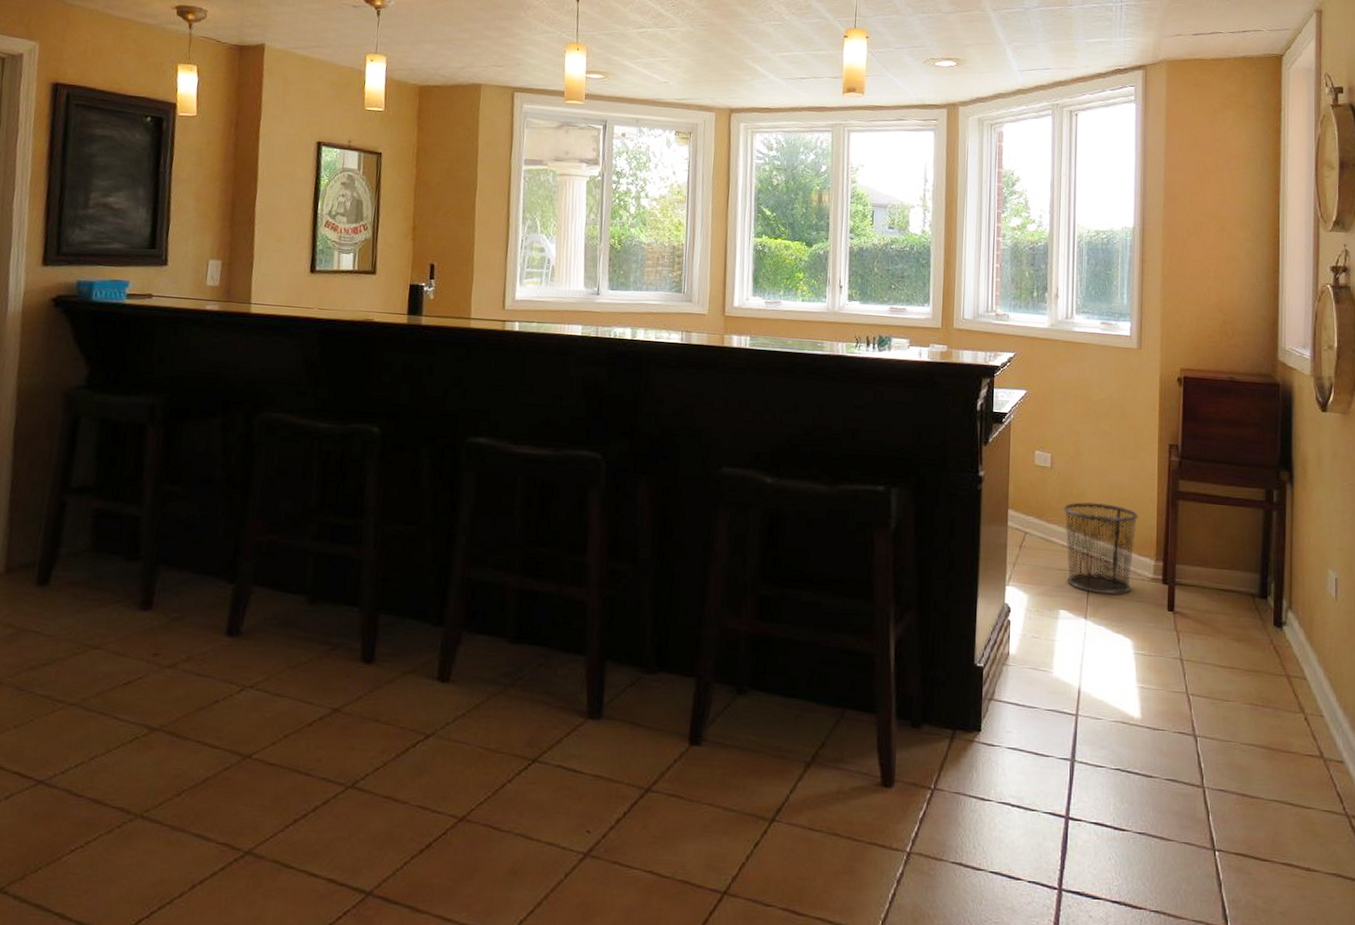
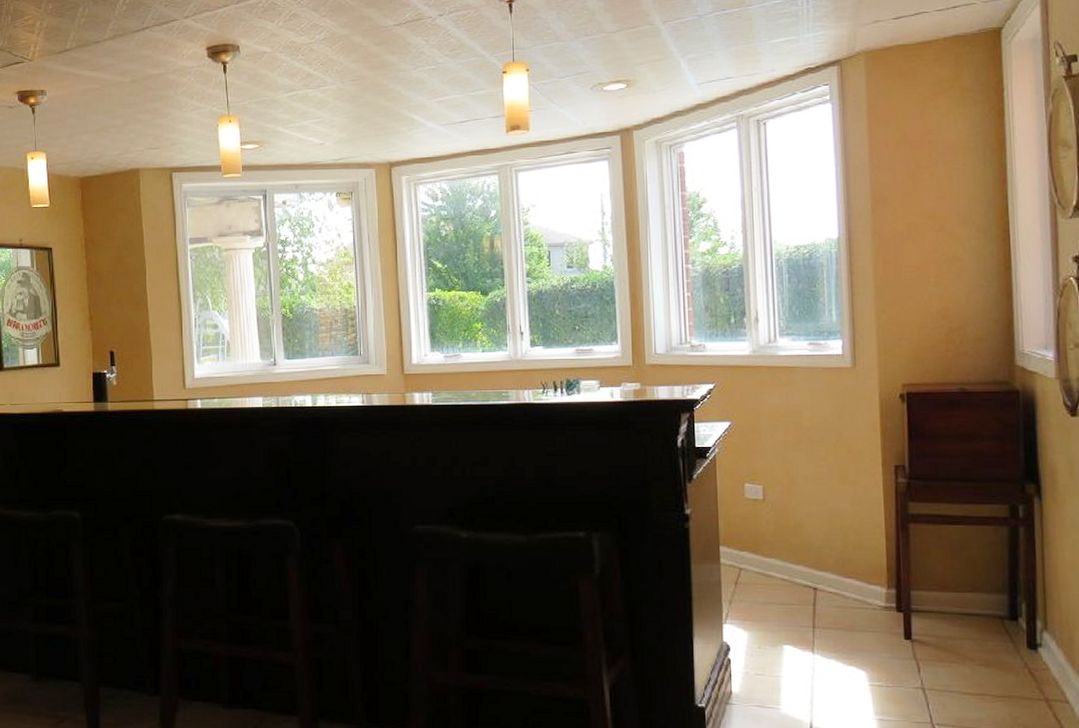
waste bin: present [1063,501,1138,595] -> none [780,532,865,627]

